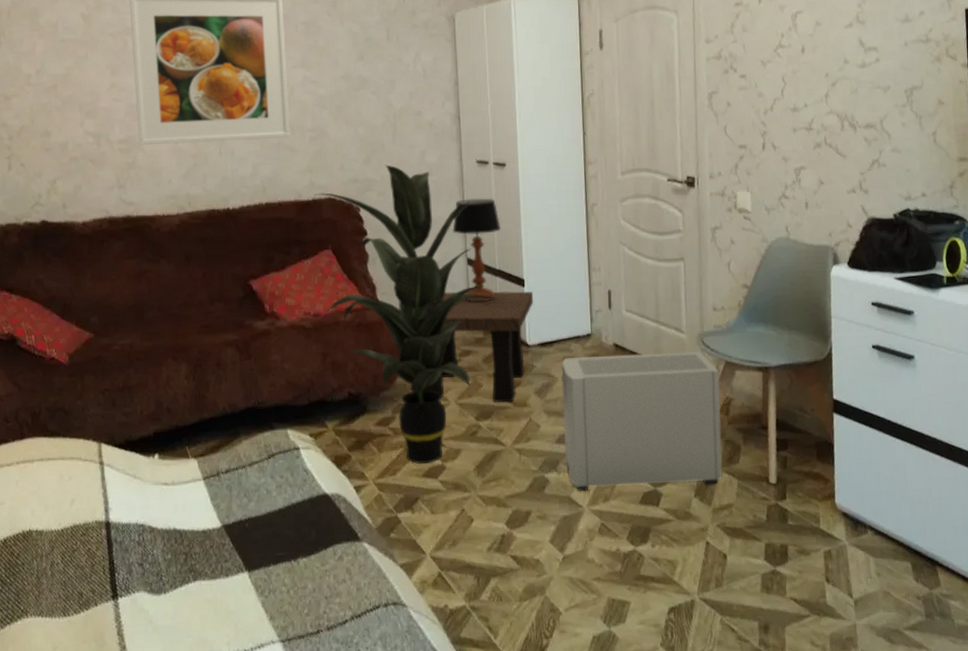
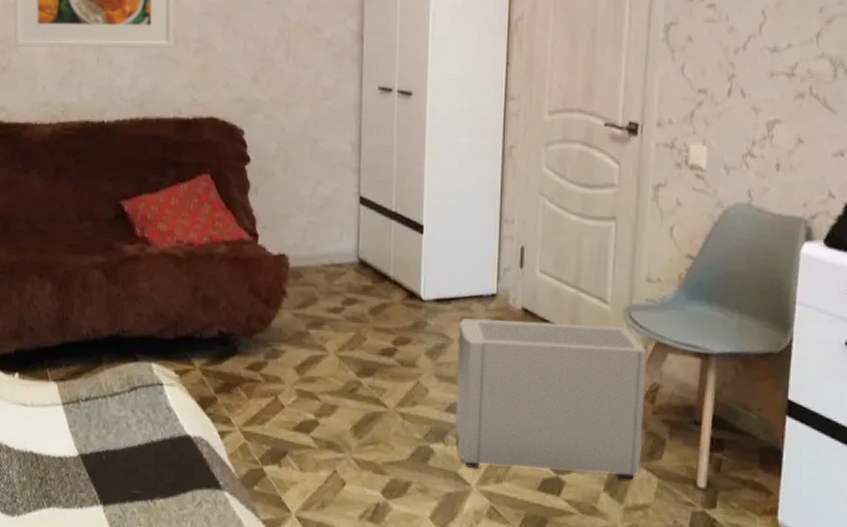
indoor plant: present [314,164,498,465] -> none [195,85,392,417]
side table: present [422,291,534,403] -> none [299,232,433,361]
table lamp: present [452,198,500,302] -> none [345,129,401,247]

